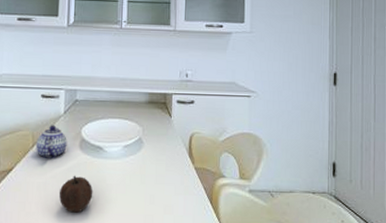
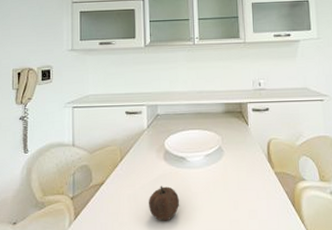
teapot: present [36,125,67,158] -> none [124,139,152,171]

